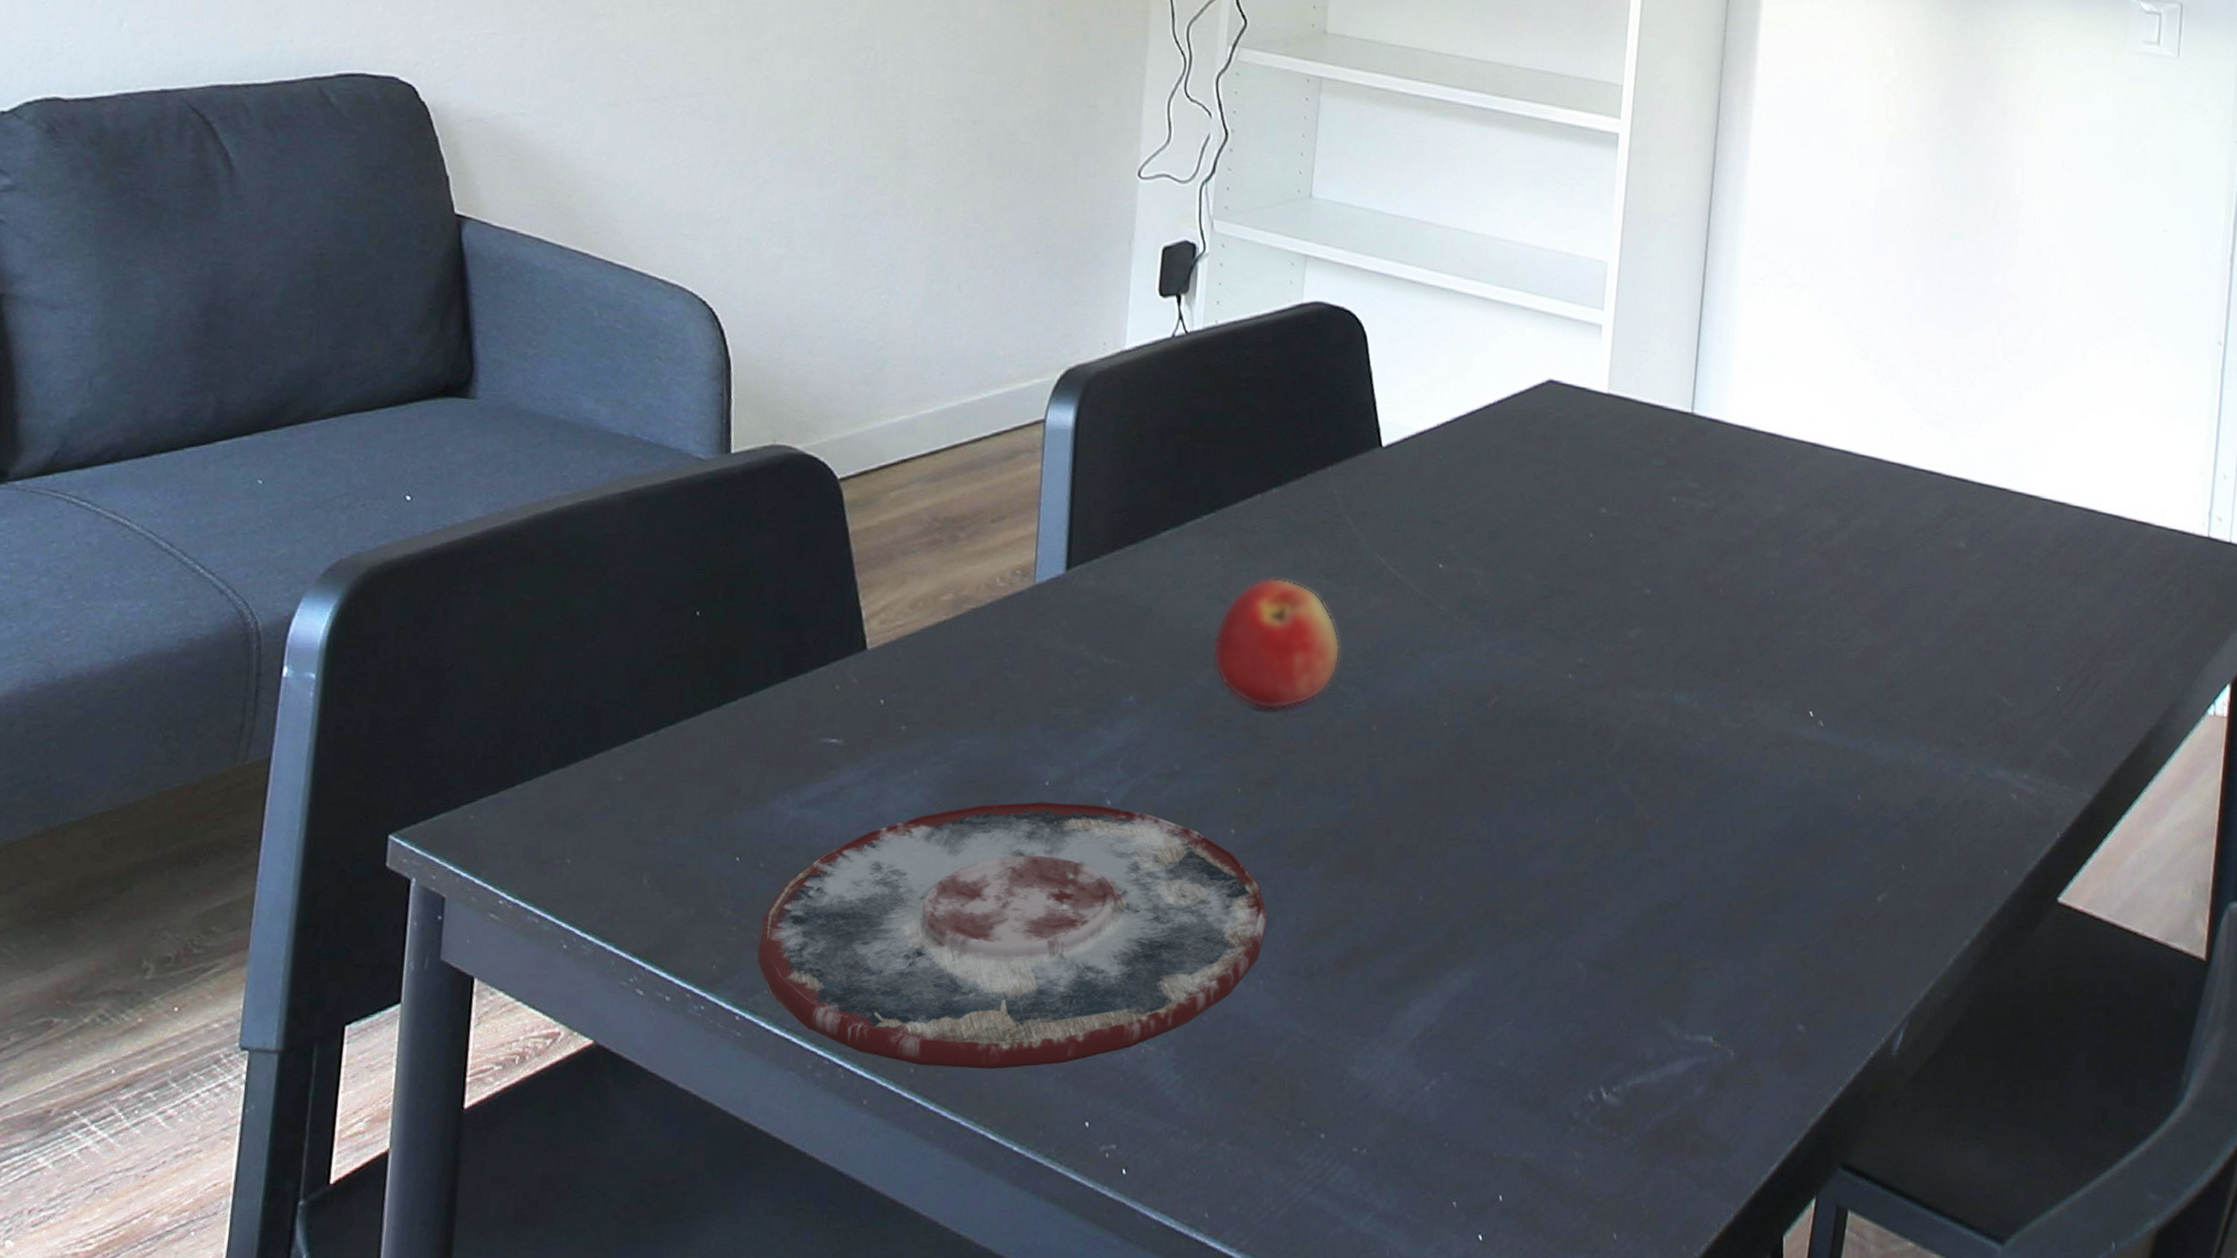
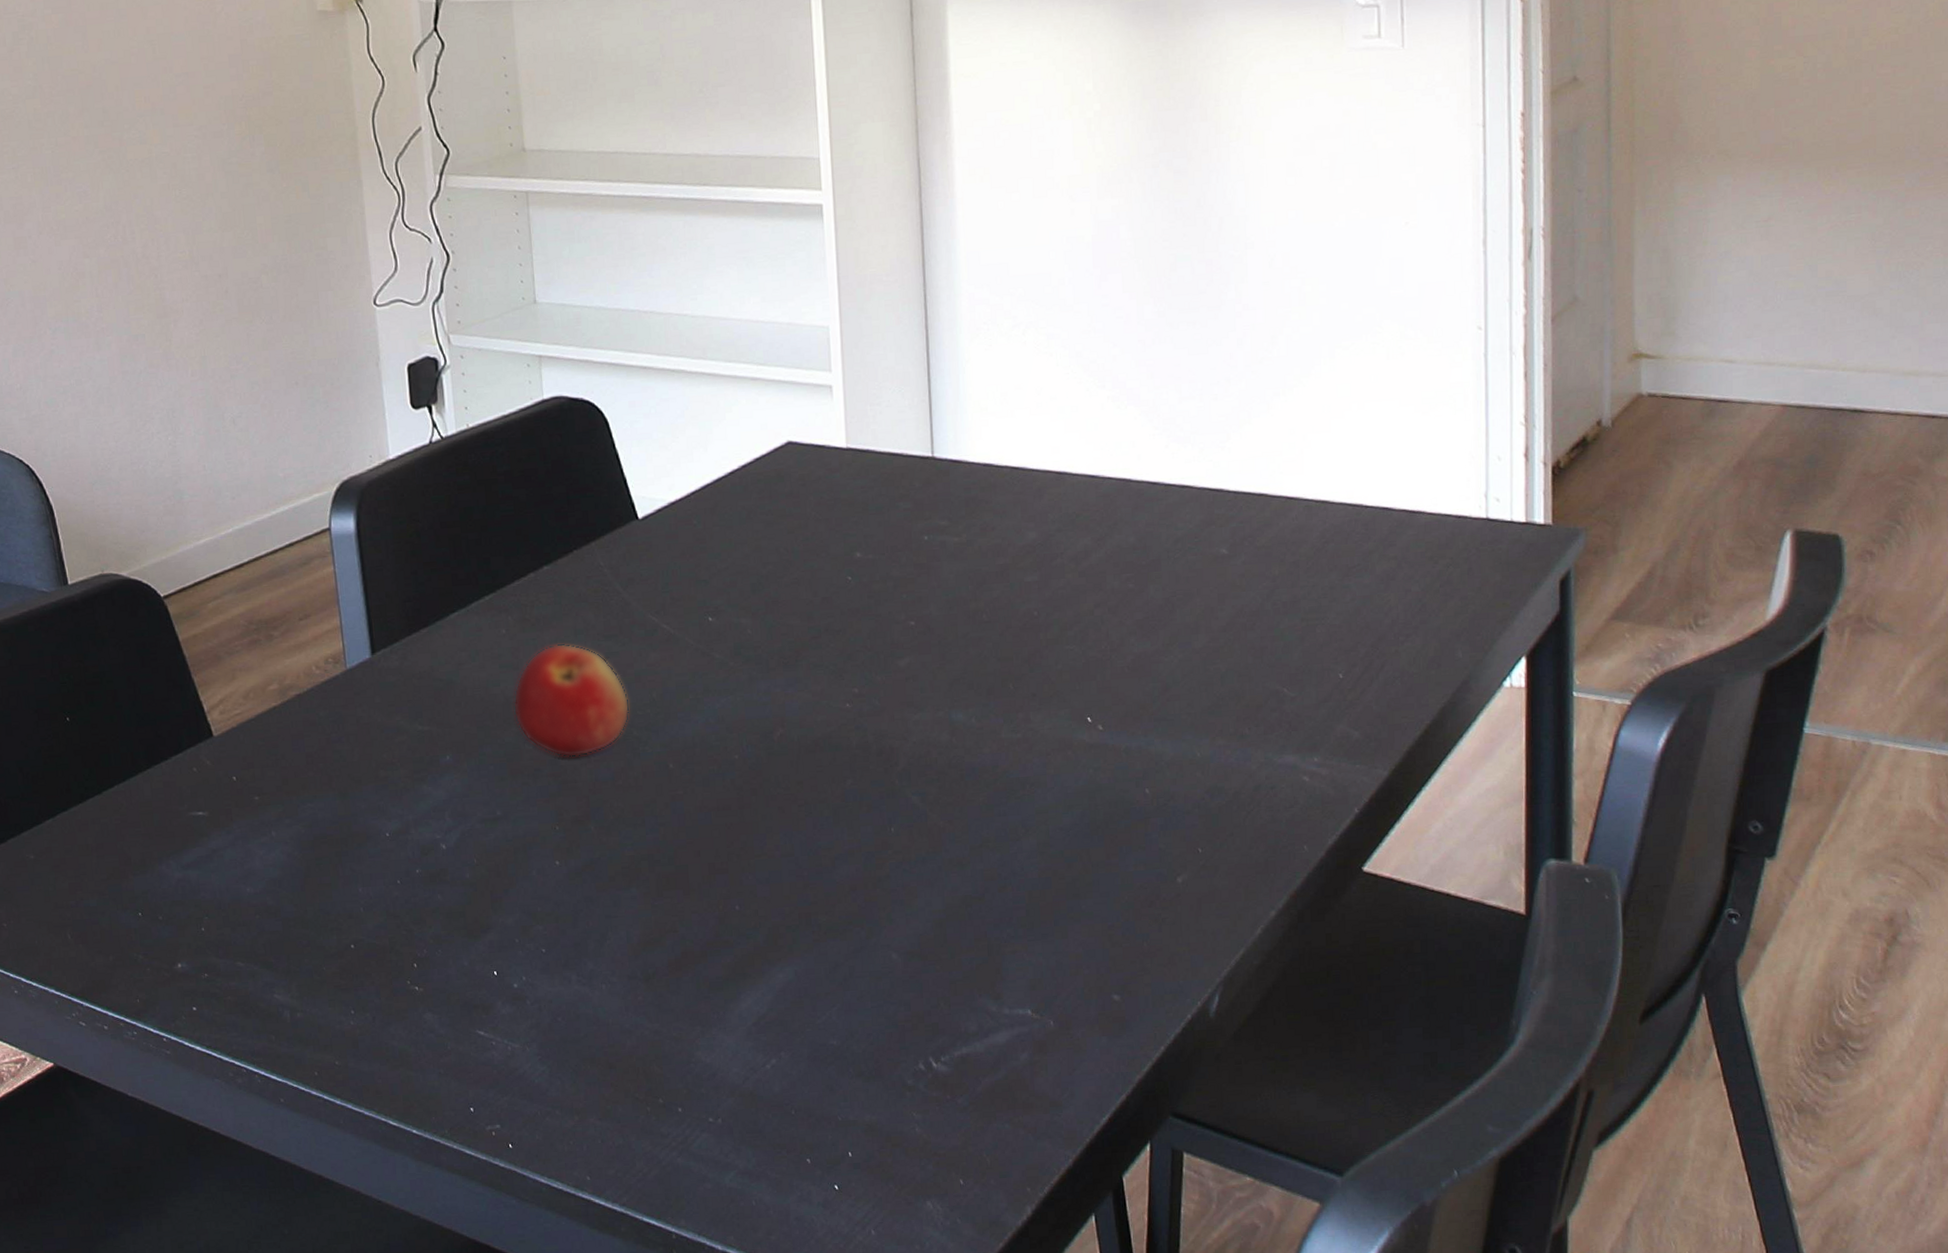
plate: present [756,802,1268,1069] -> none [169,849,601,1070]

